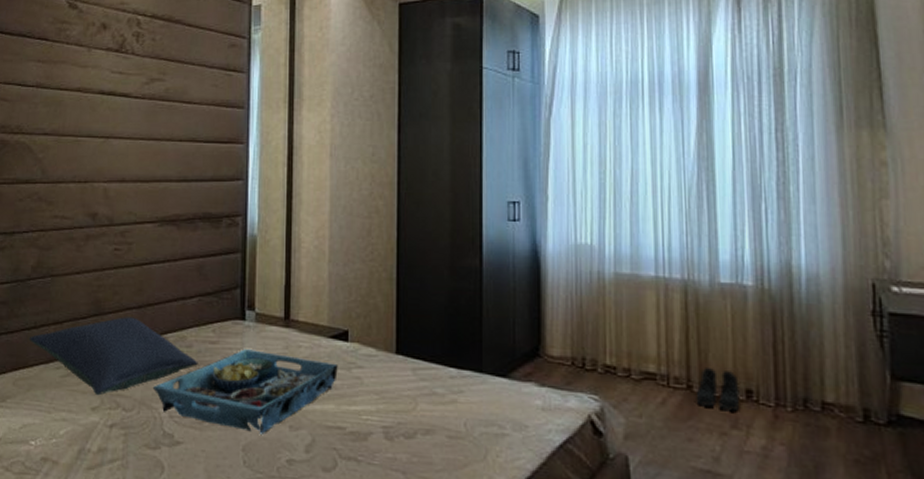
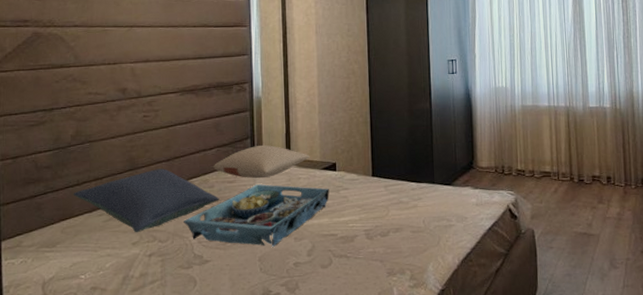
pillow: none [192,298,315,342] -> present [213,145,310,179]
boots: present [696,366,740,412] -> none [576,164,603,192]

